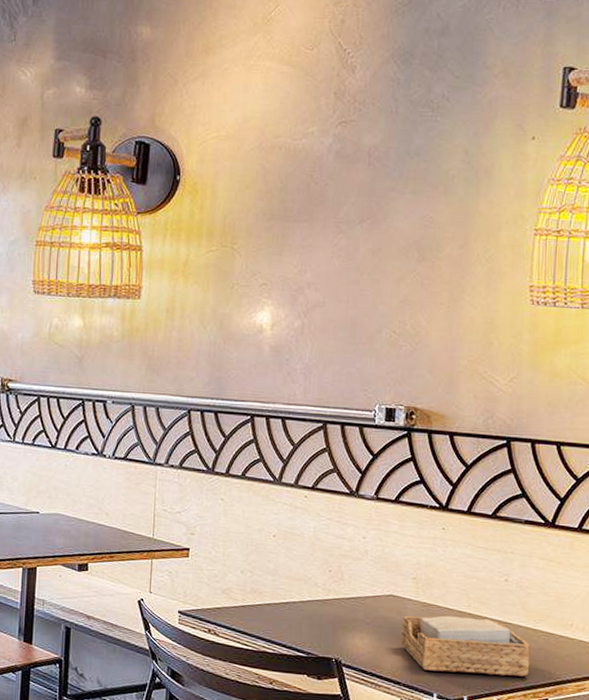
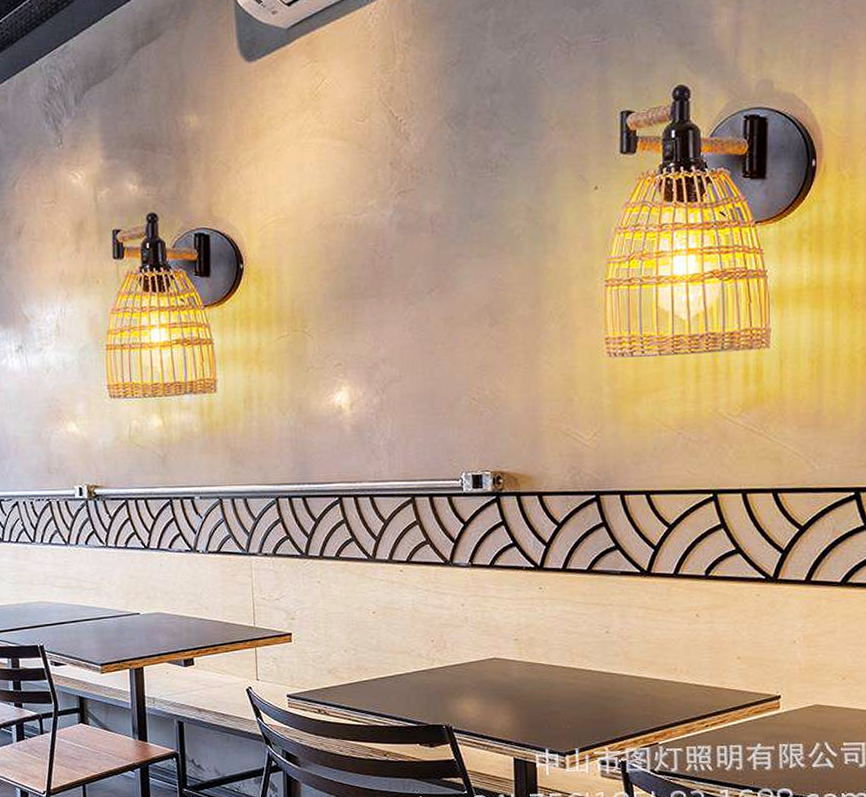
napkin holder: present [401,615,531,678] -> none [508,672,638,728]

